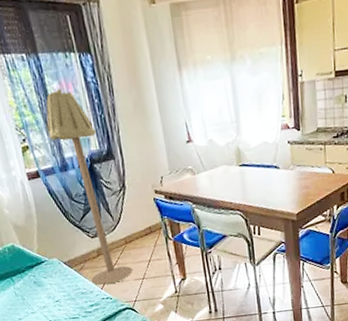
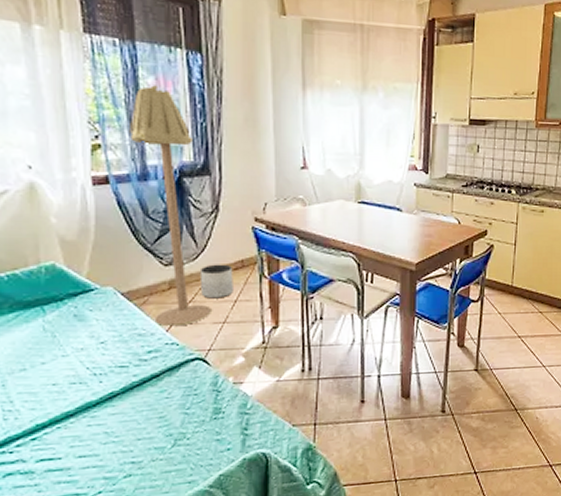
planter: none [118,231,147,261] -> present [199,264,233,299]

